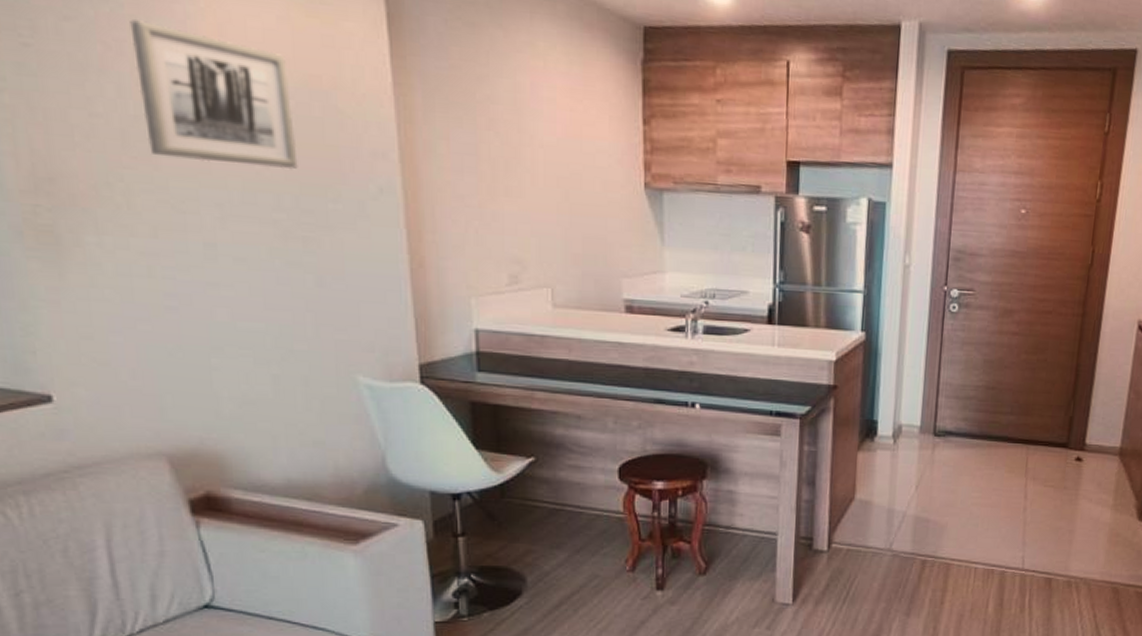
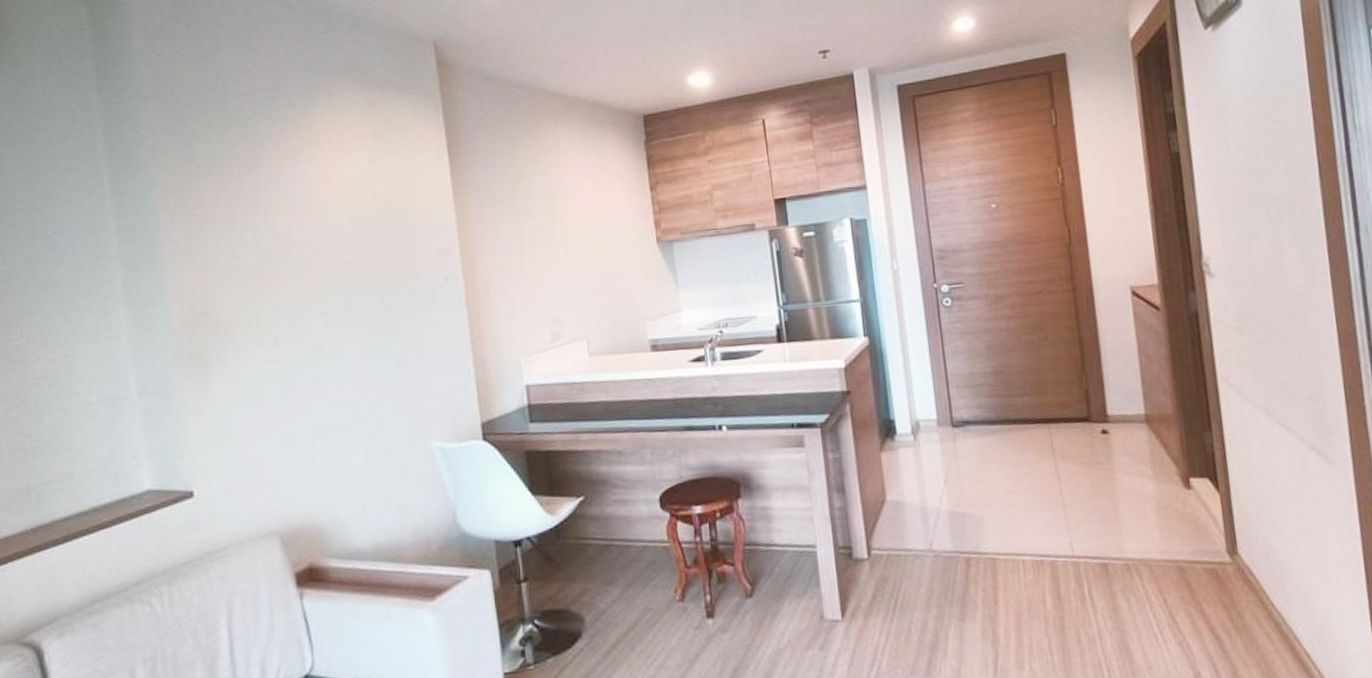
wall art: present [130,20,298,170] -> none [265,182,383,282]

